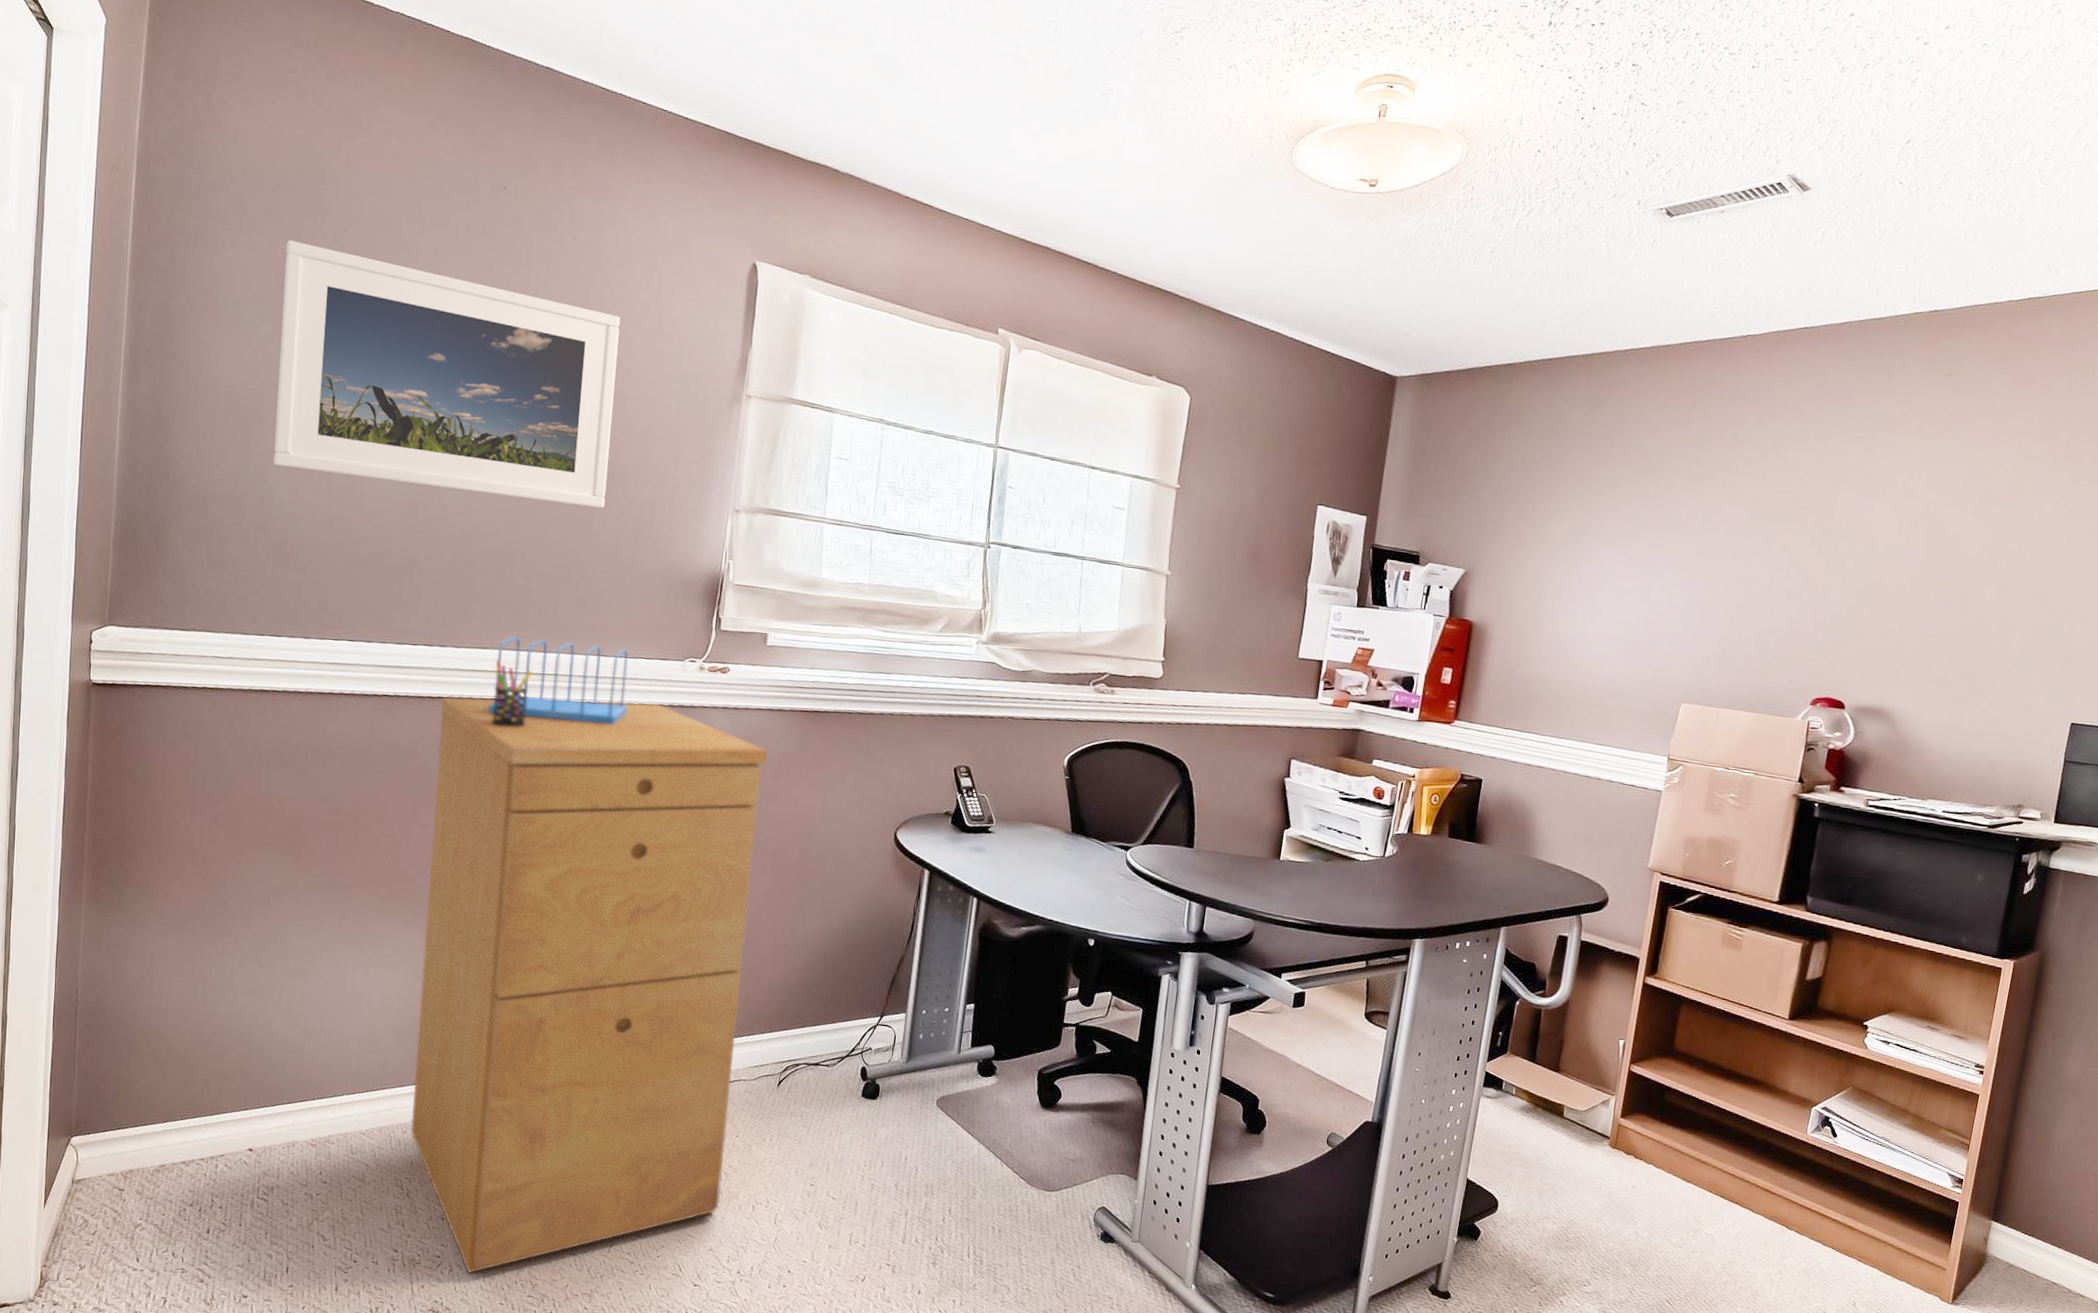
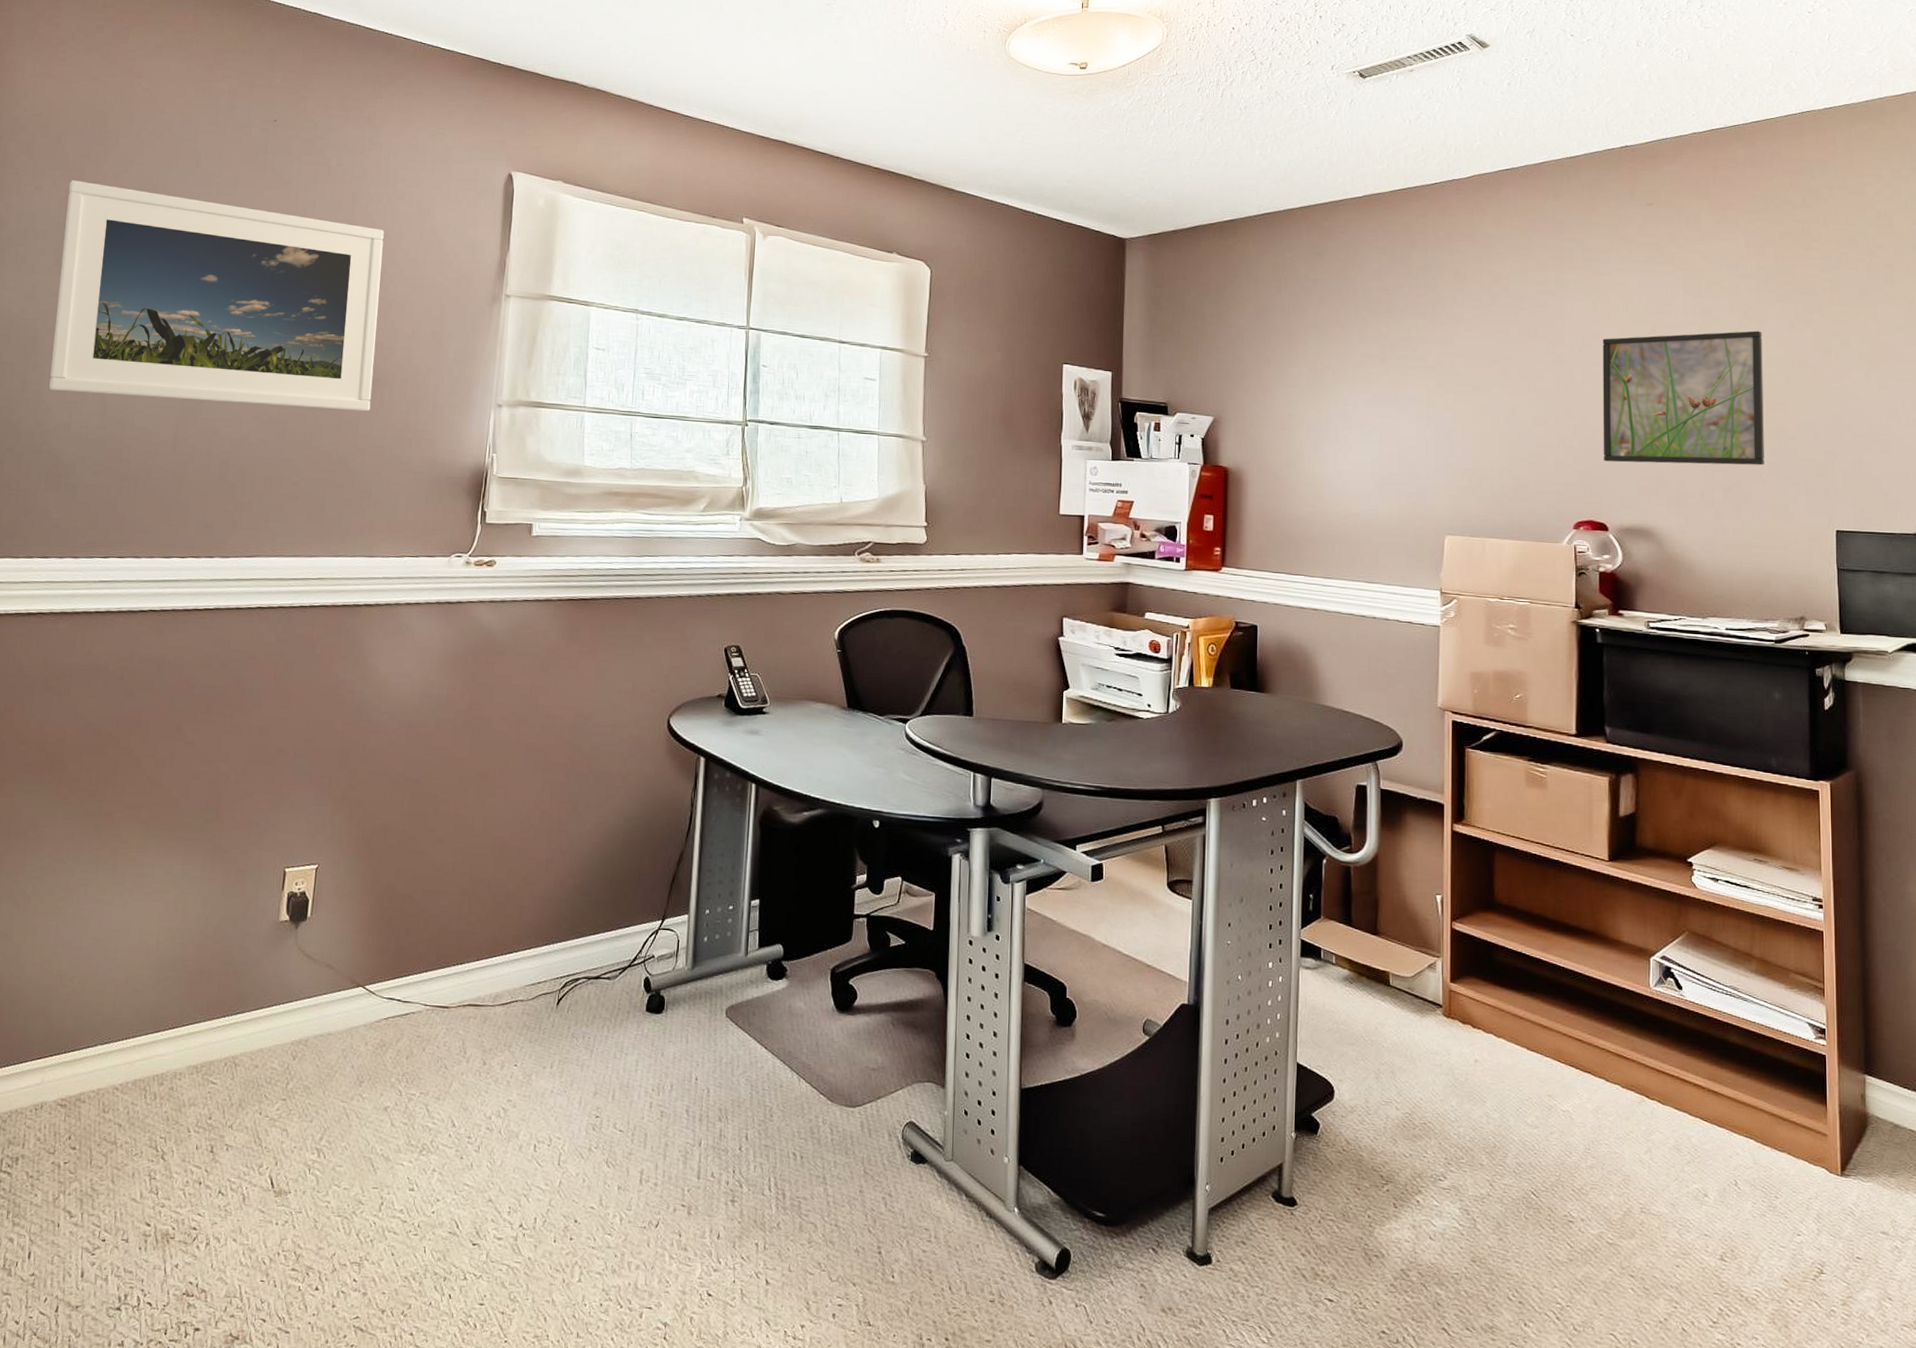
filing cabinet: present [410,697,769,1274] -> none [166,601,537,1247]
file sorter: present [488,636,629,725] -> none [254,542,395,626]
pen holder: present [491,660,532,728] -> none [258,567,299,636]
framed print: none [1852,514,2038,654] -> present [1602,330,1764,466]

